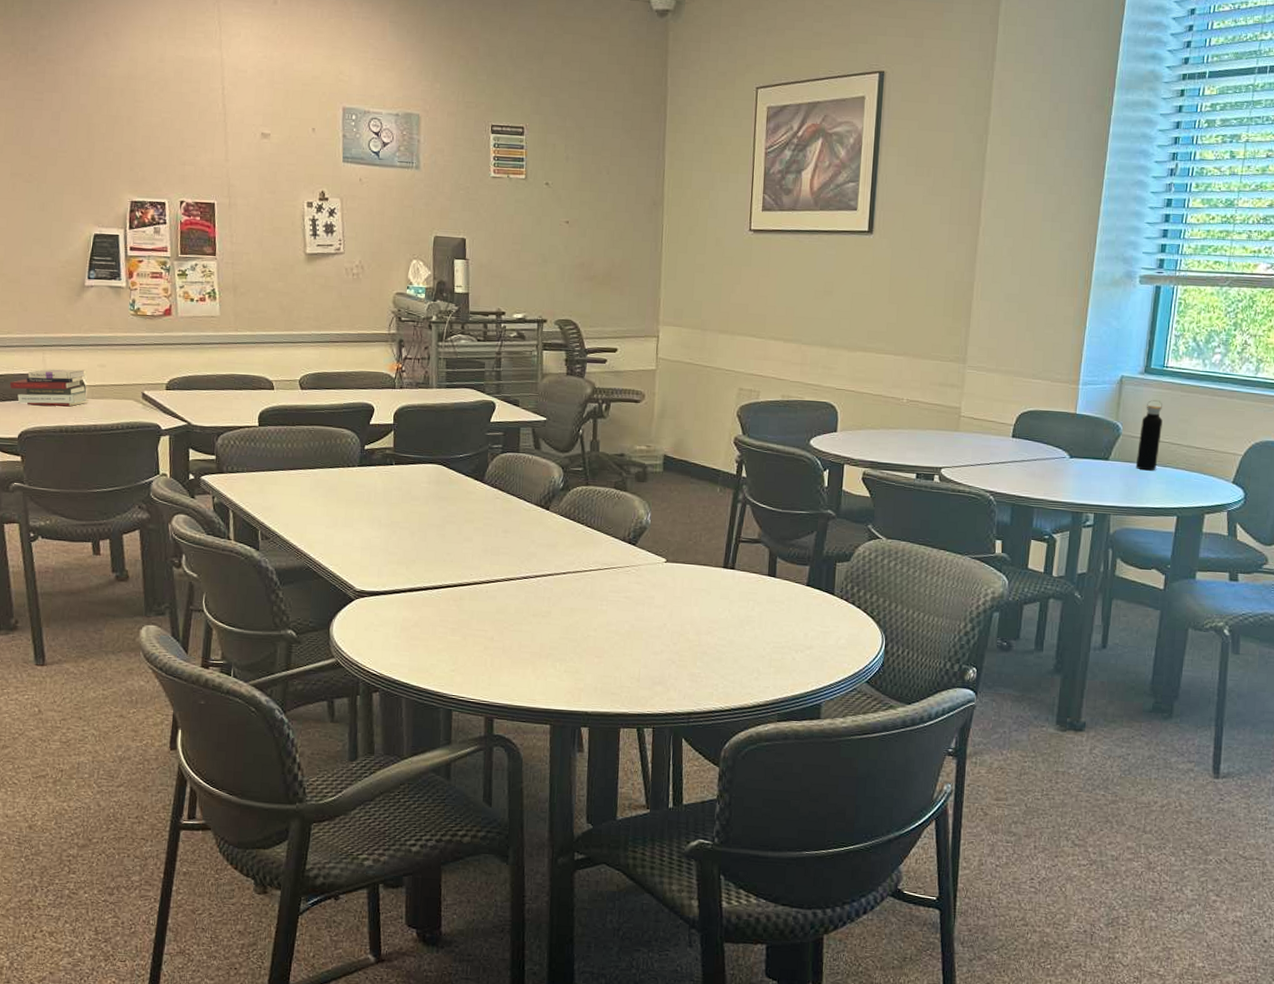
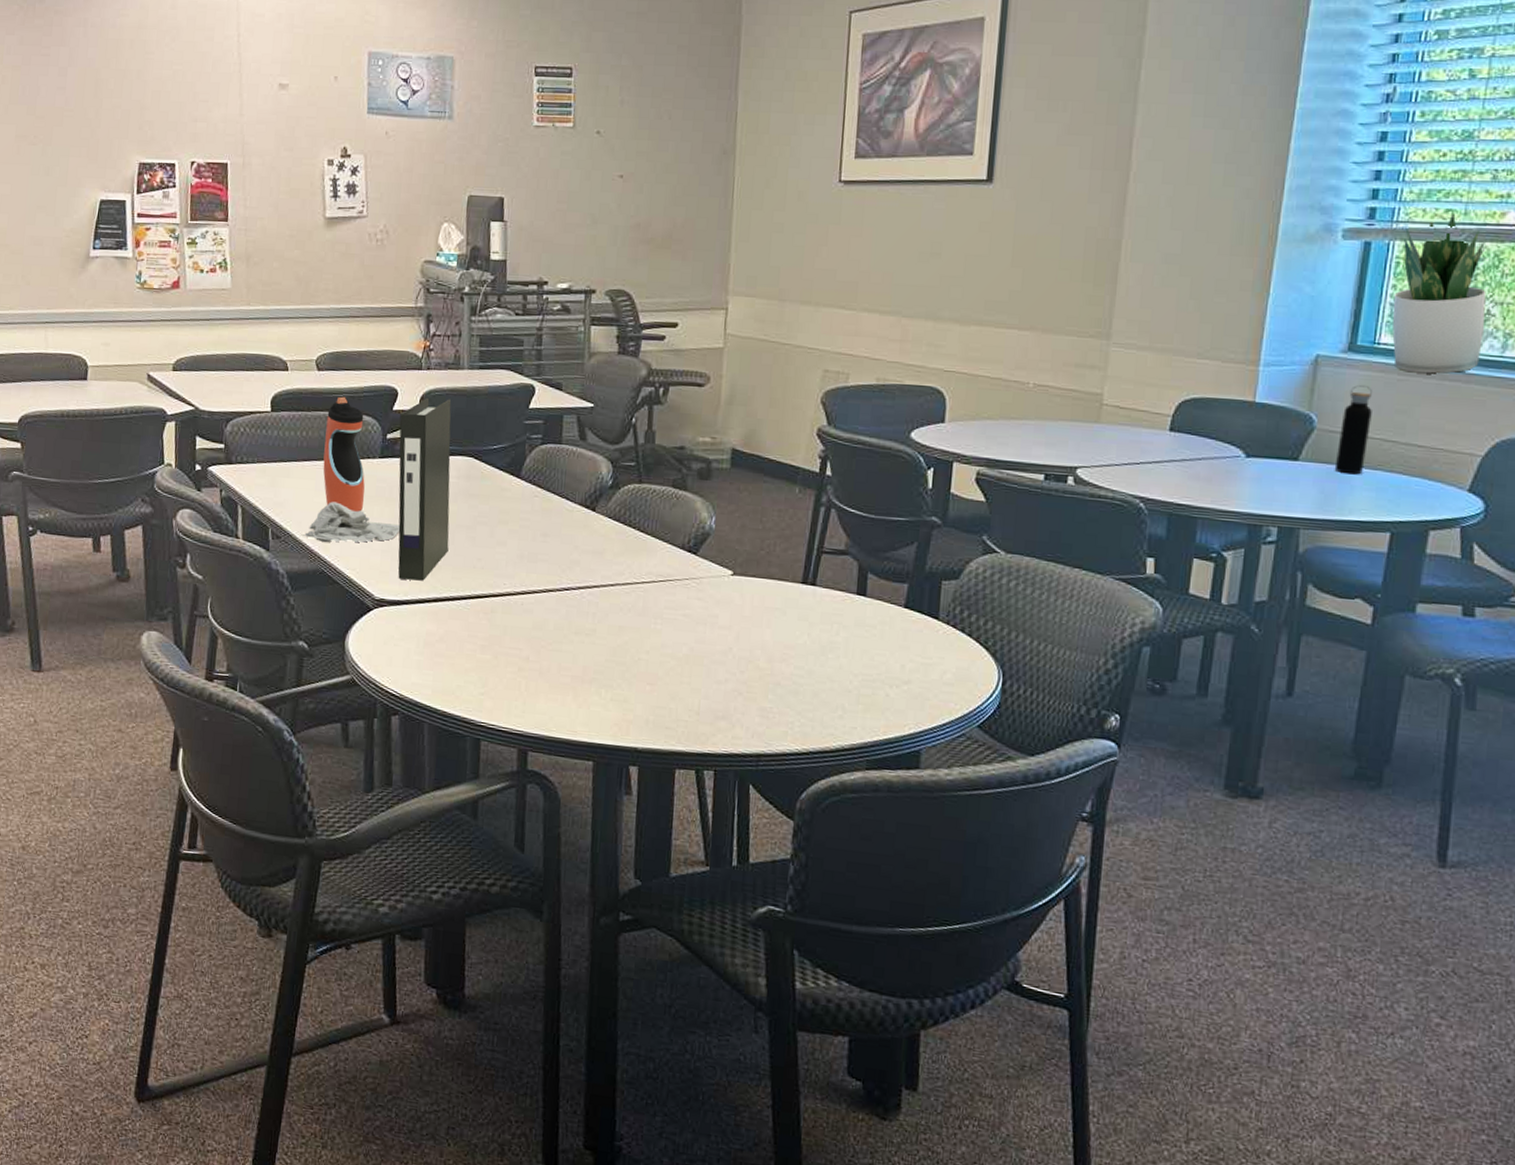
books: present [9,369,88,407] -> none [10,347,90,389]
tissue: none [288,505,378,542] -> present [301,501,400,543]
water bottle: none [307,412,346,514] -> present [323,396,365,512]
binder: none [376,413,422,574] -> present [398,397,452,581]
planter: none [1177,264,1244,391] -> present [1392,213,1487,374]

